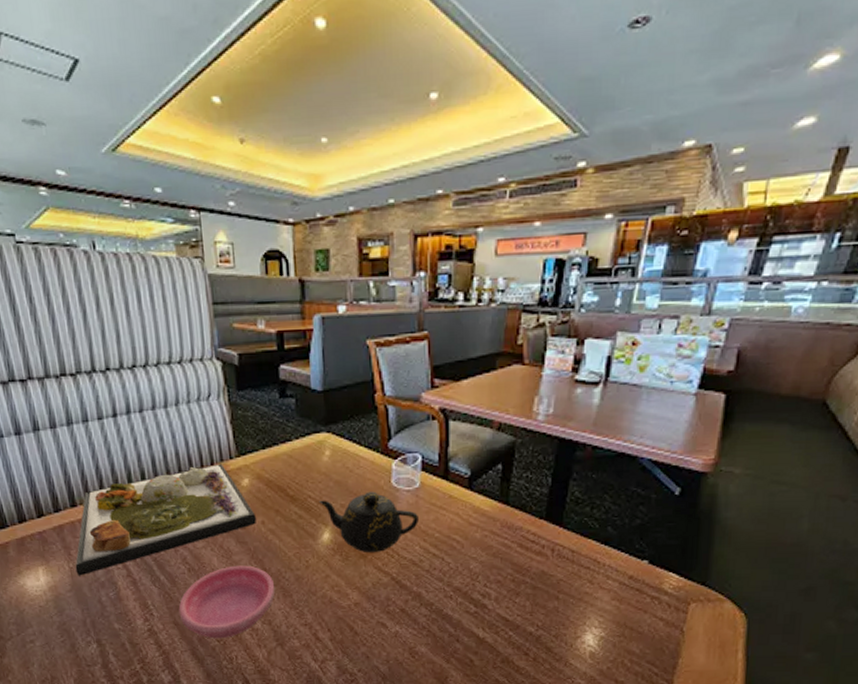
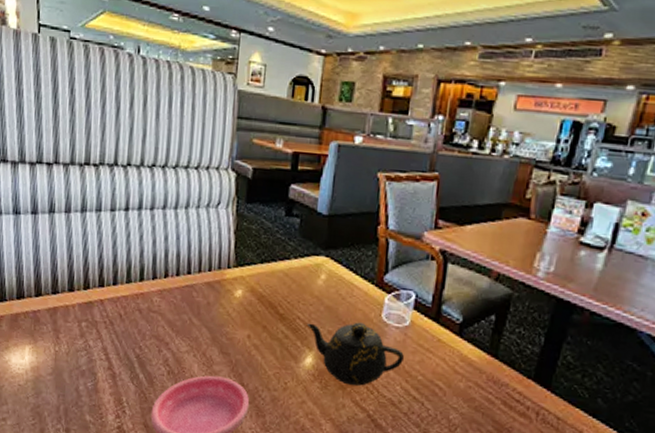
dinner plate: present [75,464,256,576] -> none [60,269,243,361]

